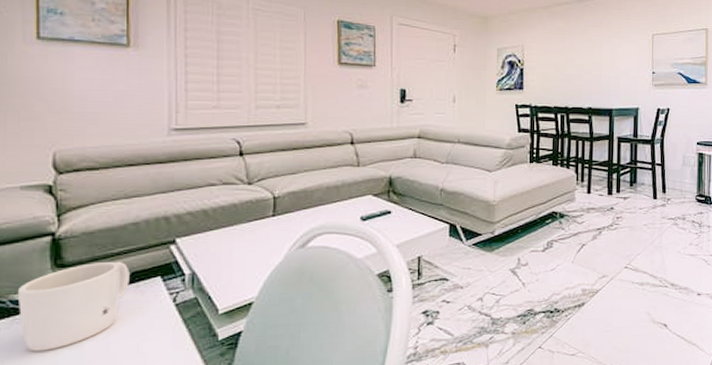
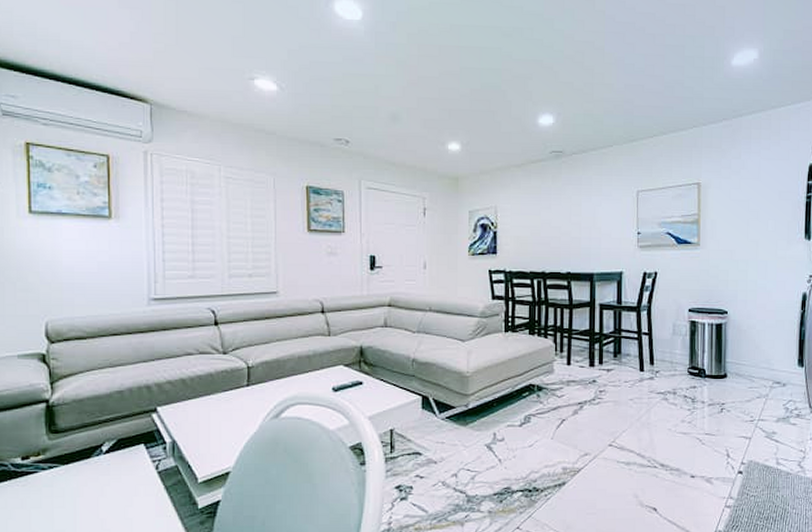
mug: present [17,261,130,351] -> none [17,428,116,513]

